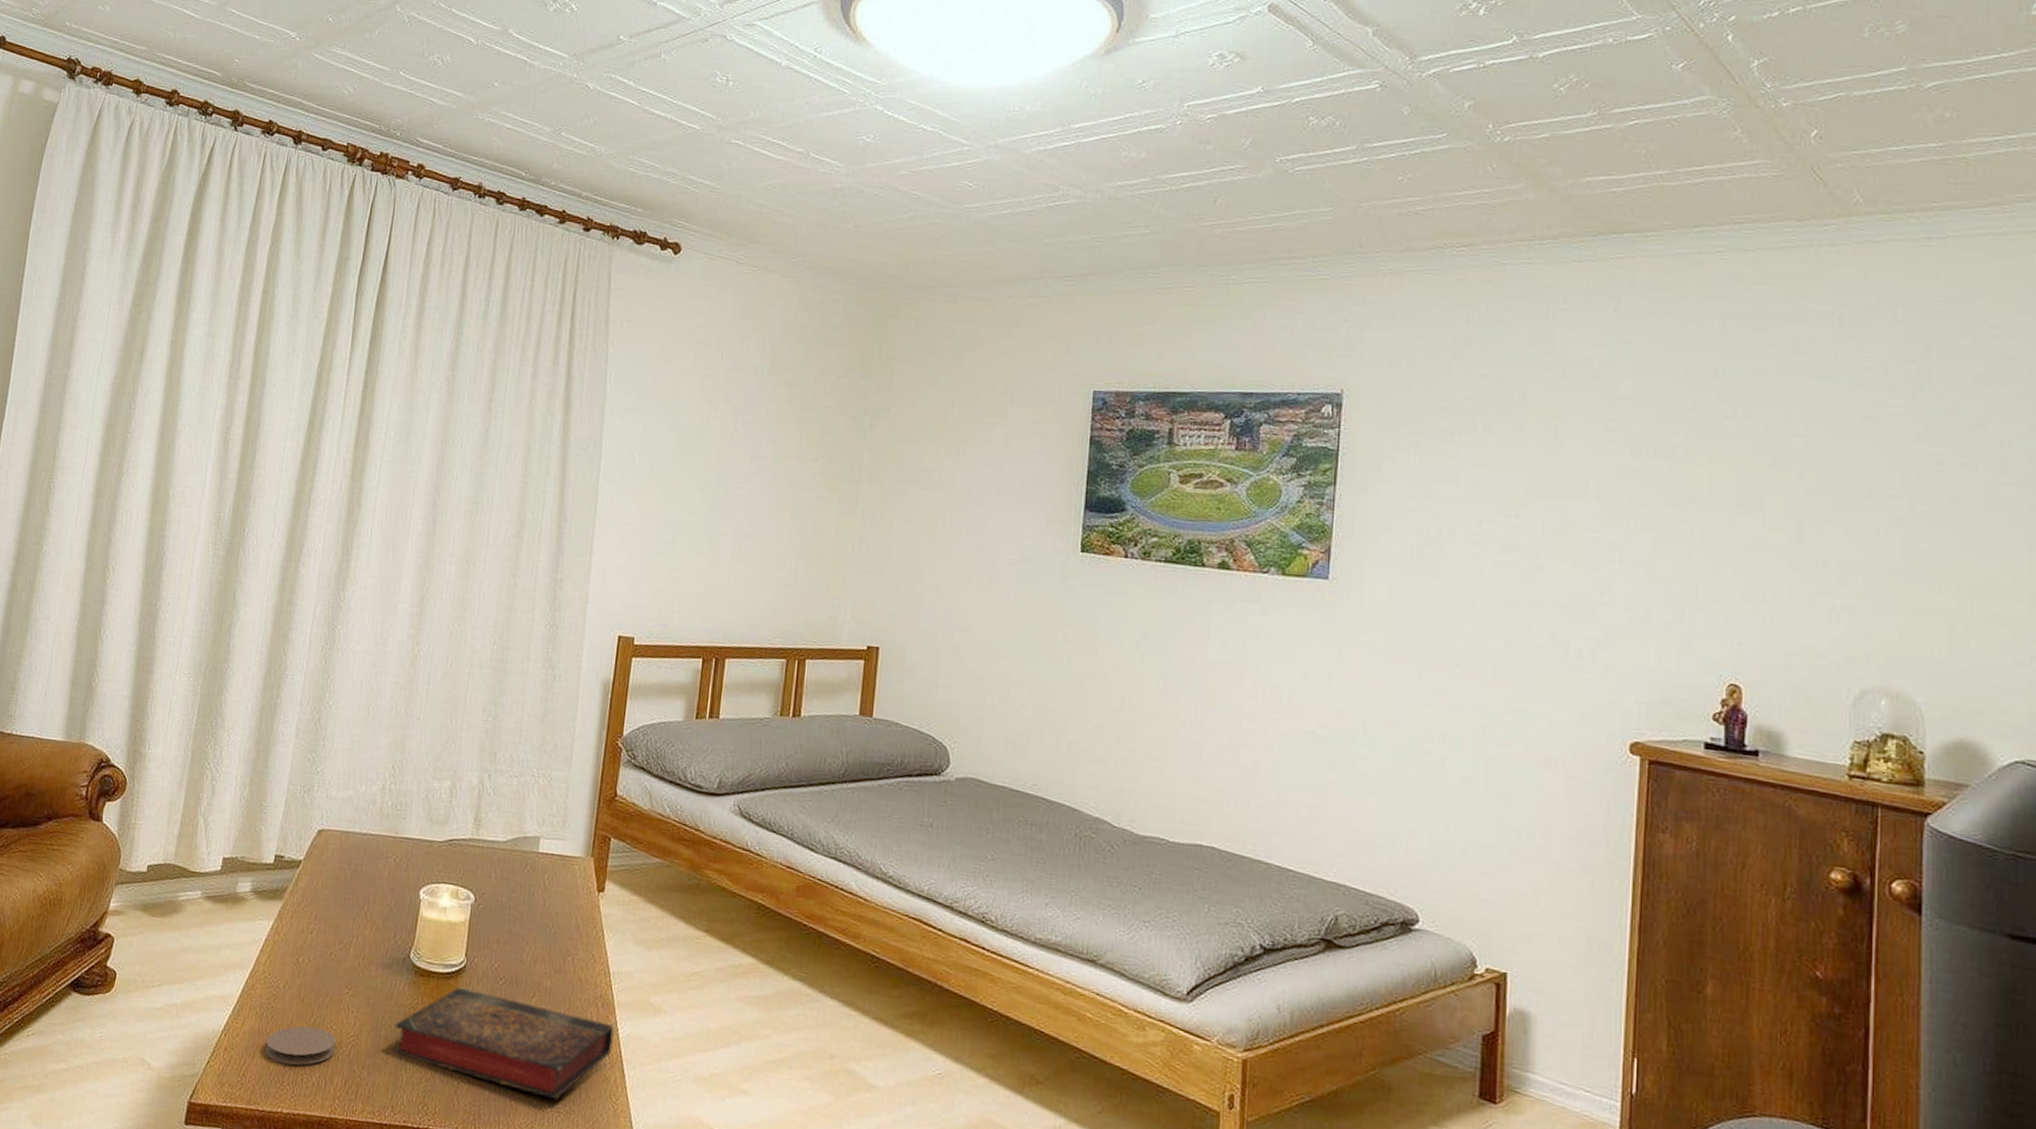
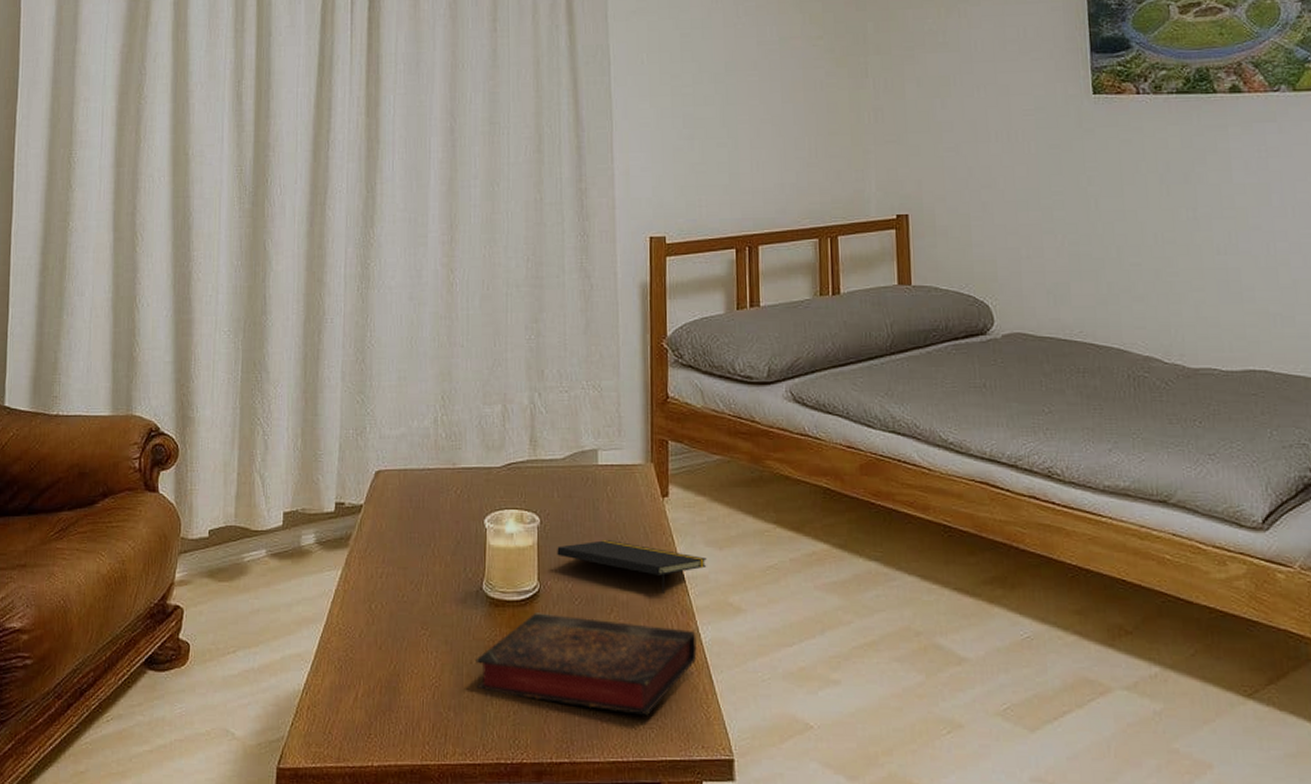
coaster: present [265,1026,336,1066] -> none [348,674,418,716]
notepad: none [487,925,634,985] -> present [557,540,707,594]

